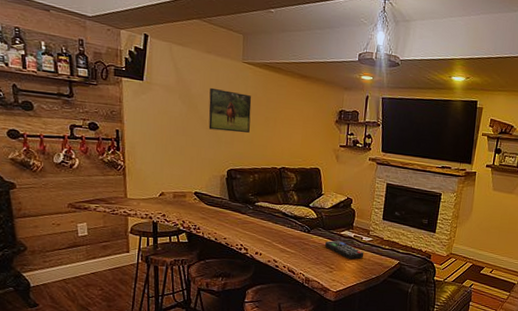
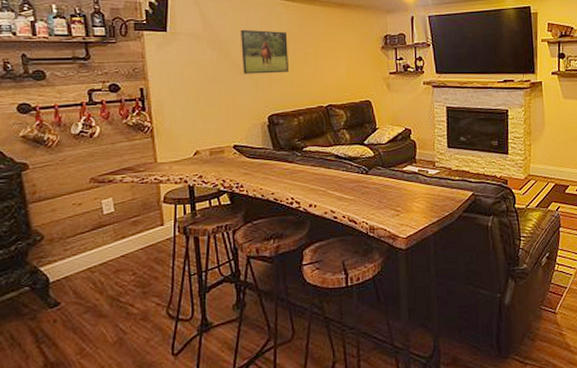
remote control: present [325,240,364,260] -> none [387,177,433,199]

